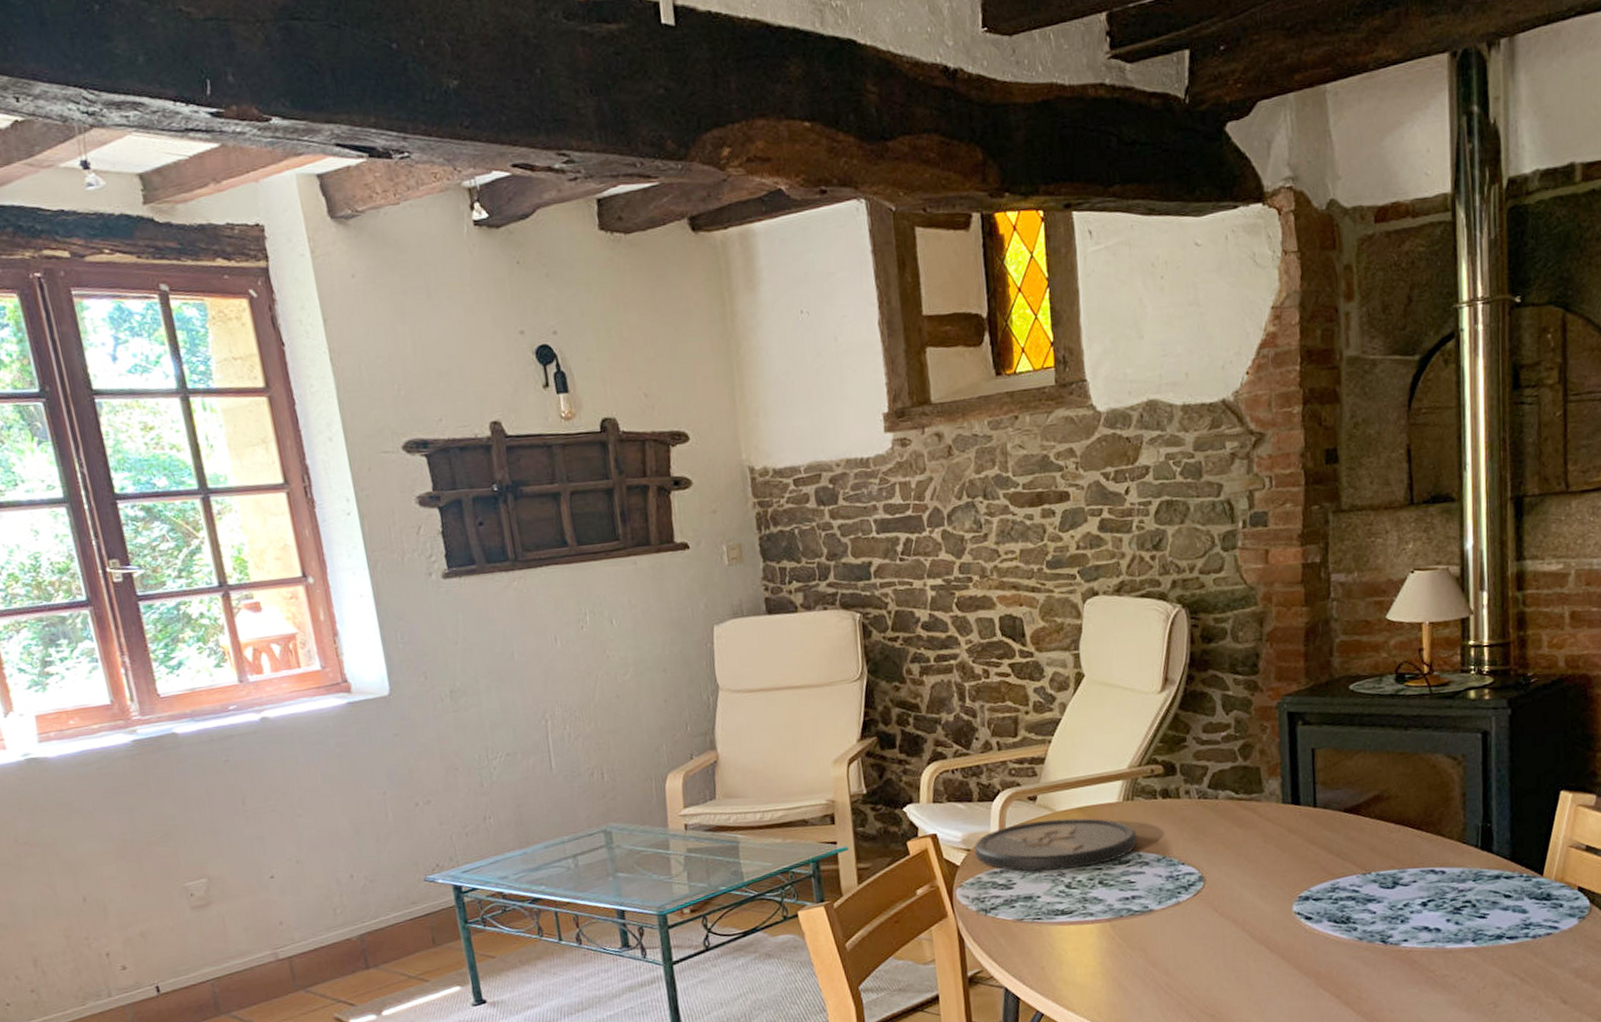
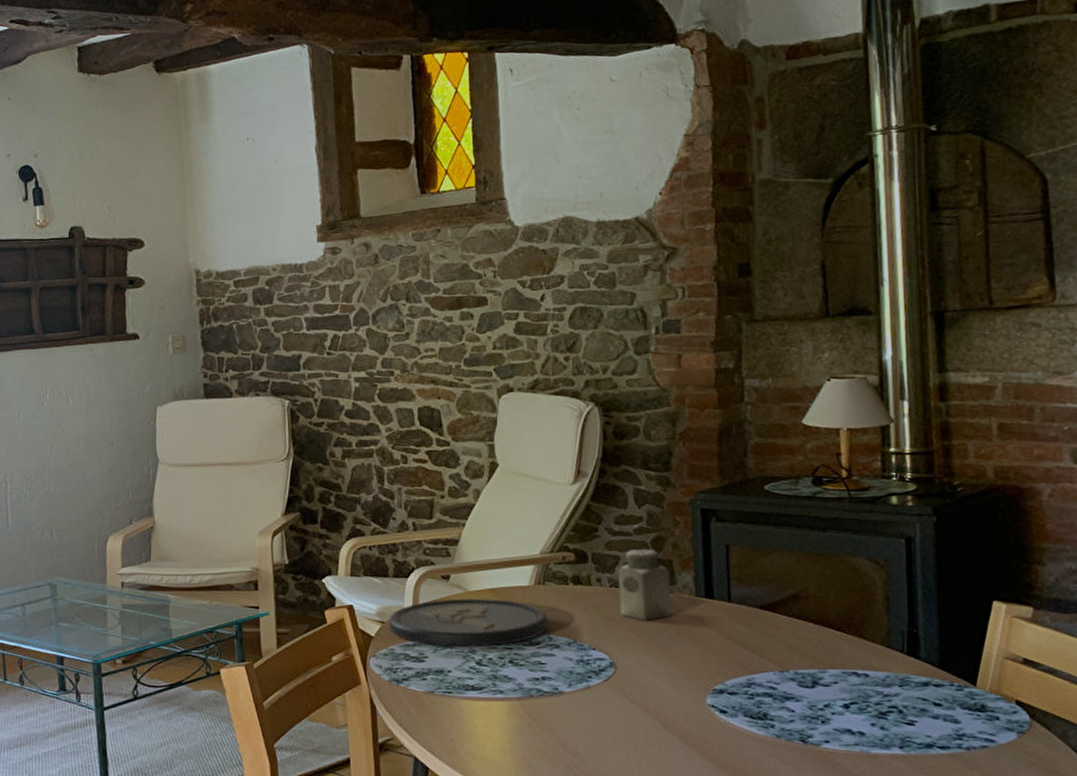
salt shaker: none [1205,757,1259,832] -> present [617,549,671,621]

